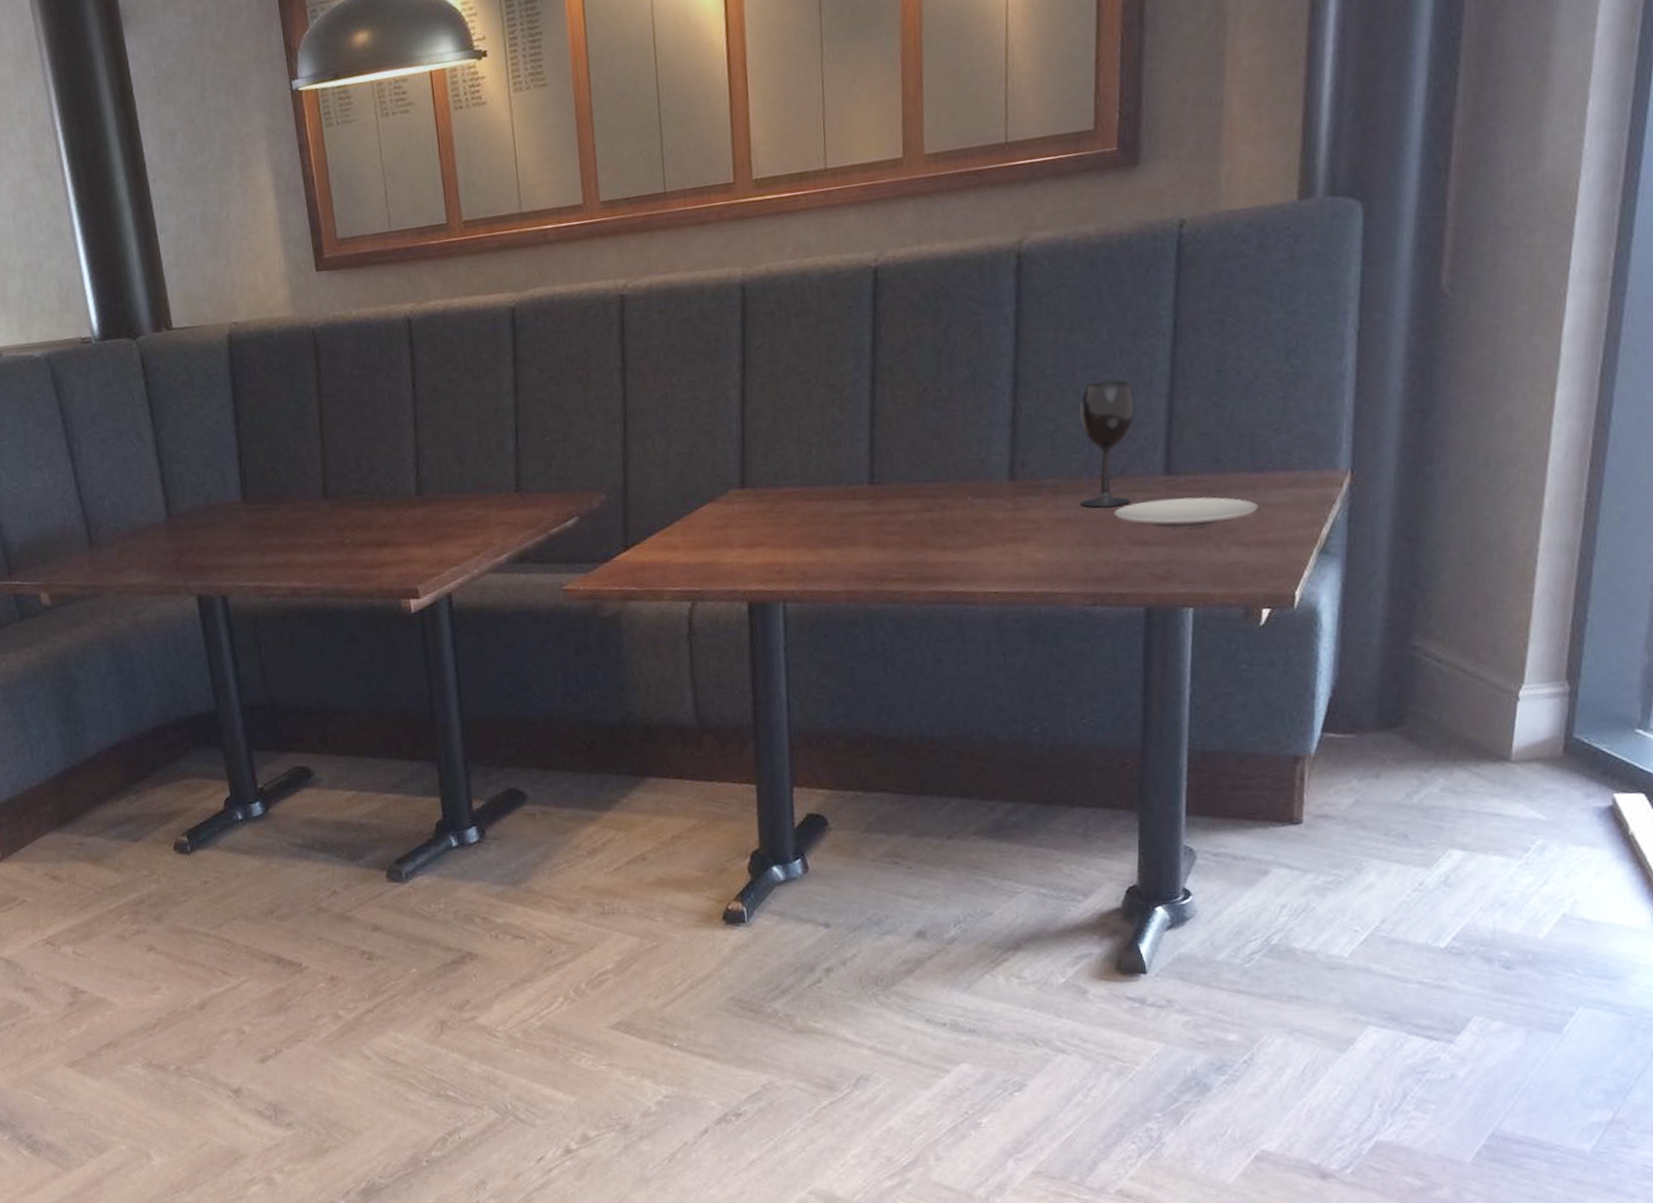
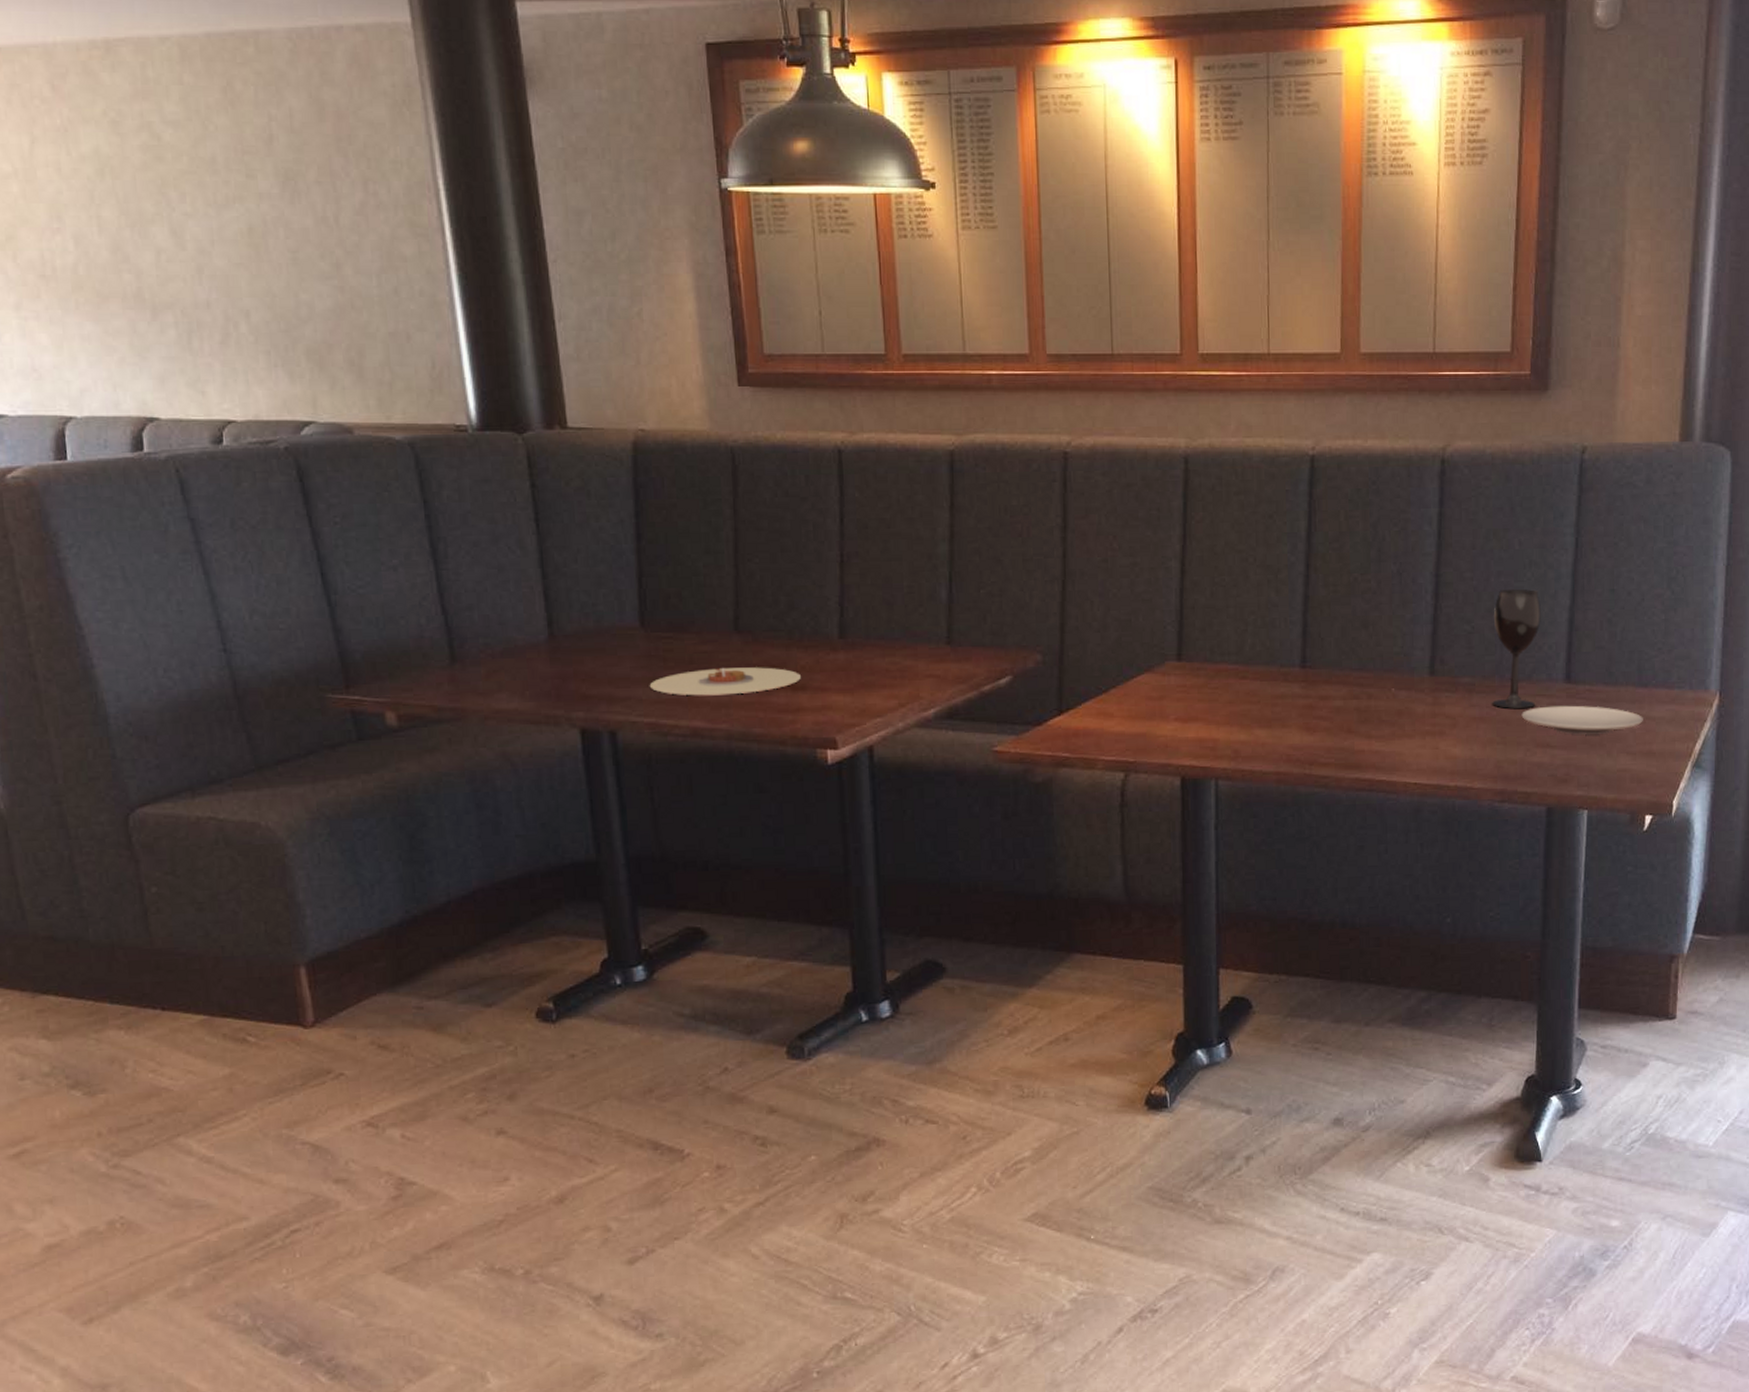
plate: none [252,527,384,560] -> present [649,667,801,696]

